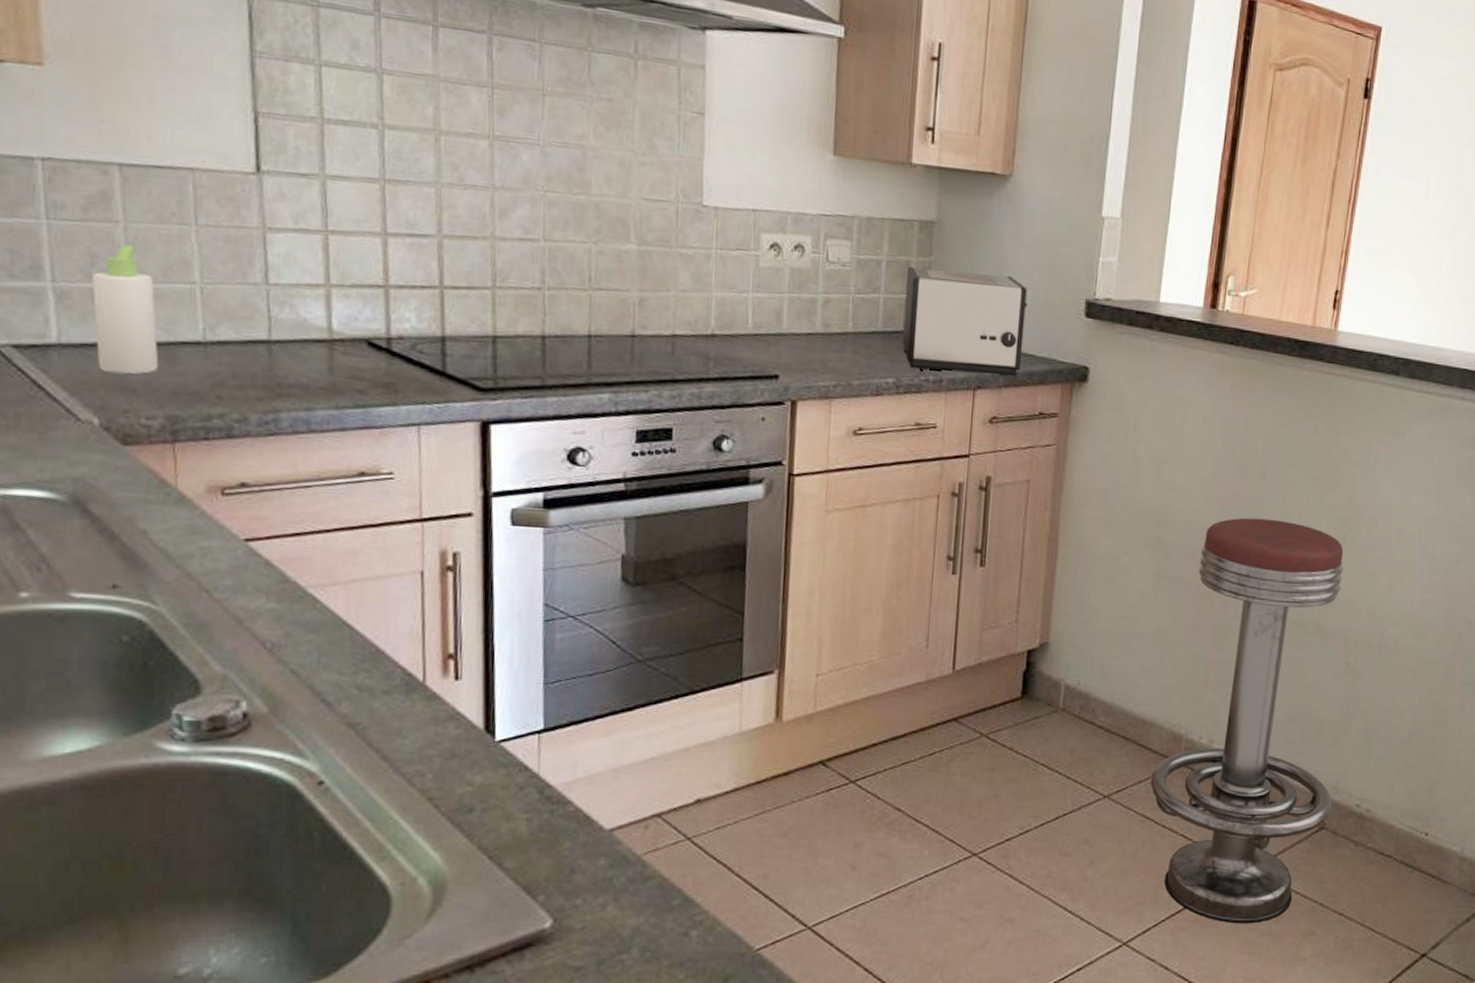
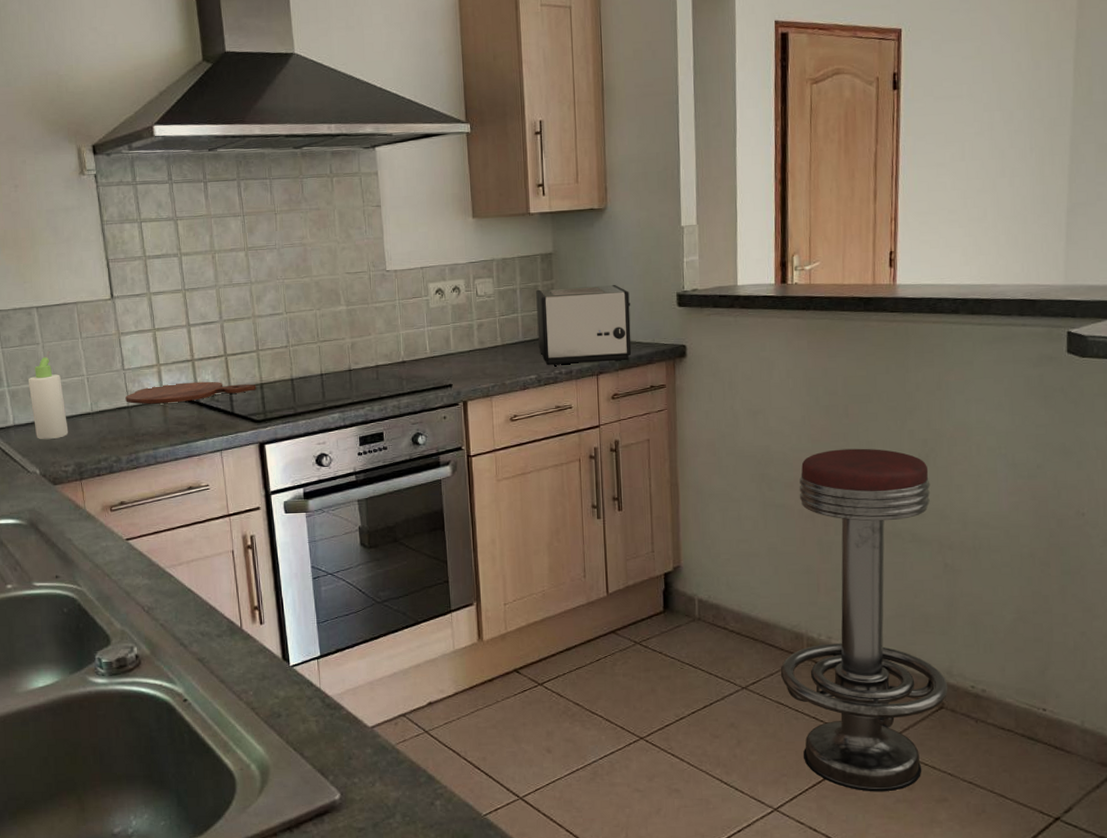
cutting board: none [265,315,486,347] -> present [125,381,256,405]

